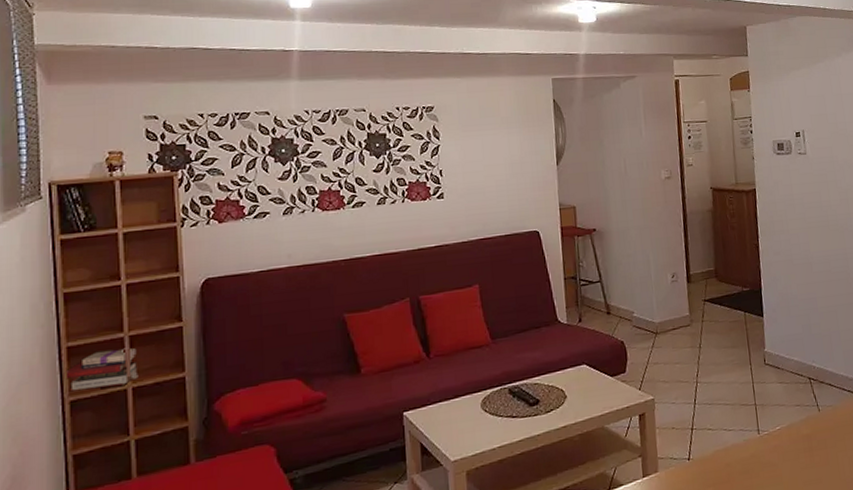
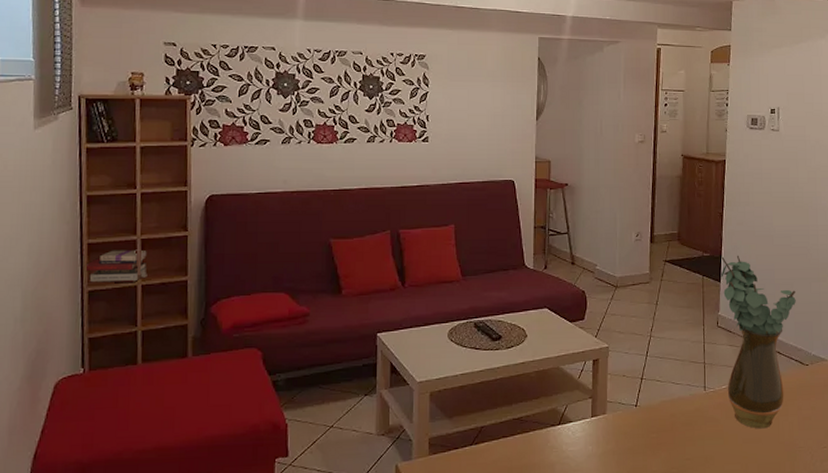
vase: none [761,286,842,469] -> present [720,255,796,429]

